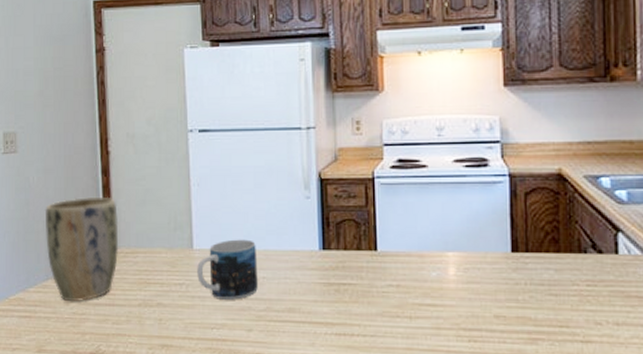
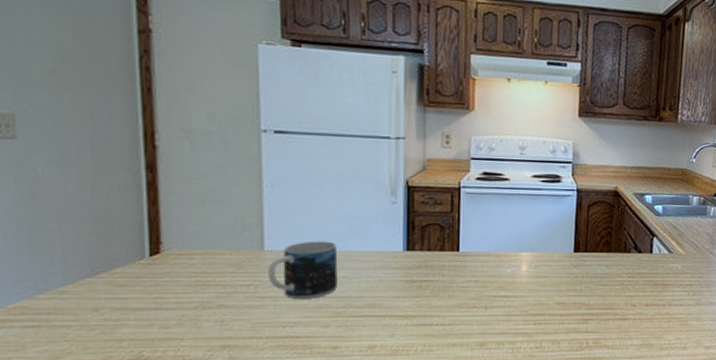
plant pot: present [44,196,119,301] -> none [61,194,169,307]

